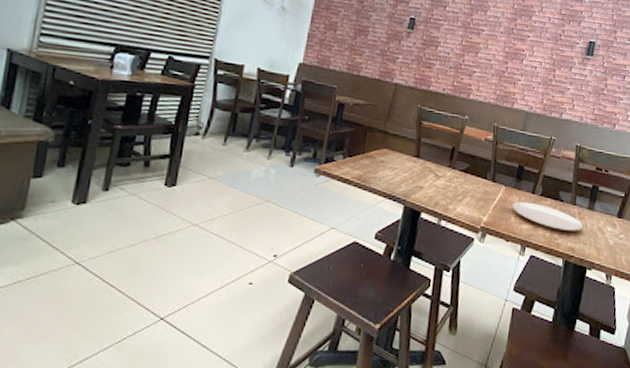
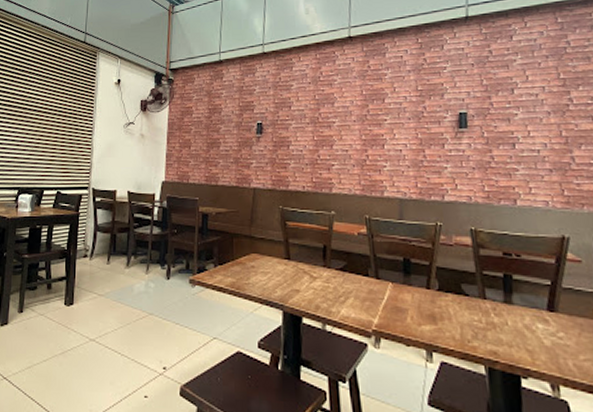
plate: present [512,201,584,231] -> none [404,299,503,331]

